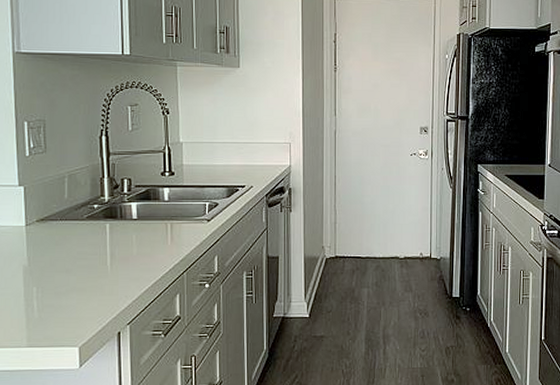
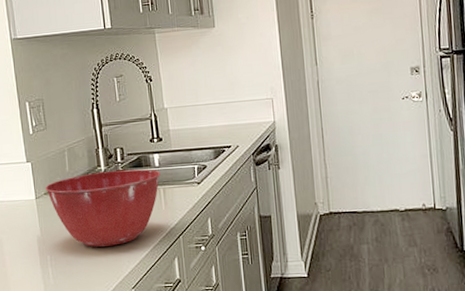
mixing bowl: none [38,201,169,280] -> present [45,169,161,247]

